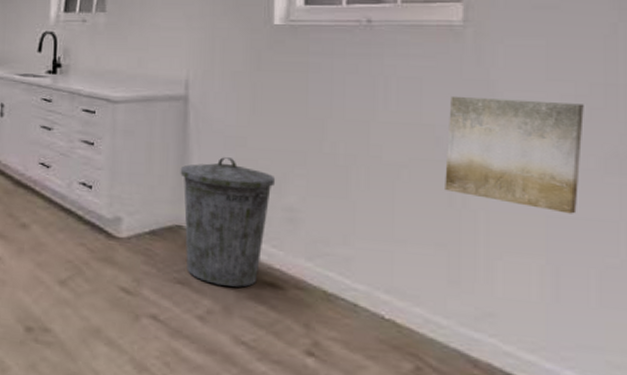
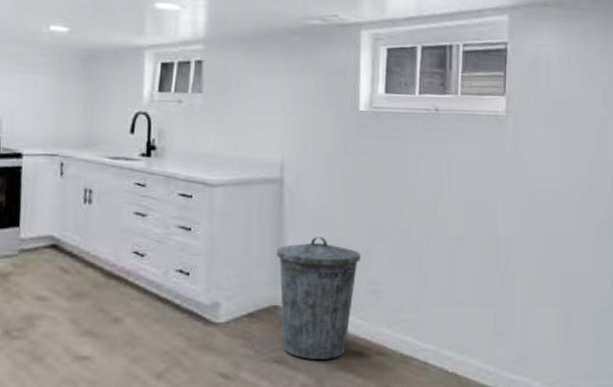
wall art: present [445,95,584,214] -> none [492,176,586,270]

